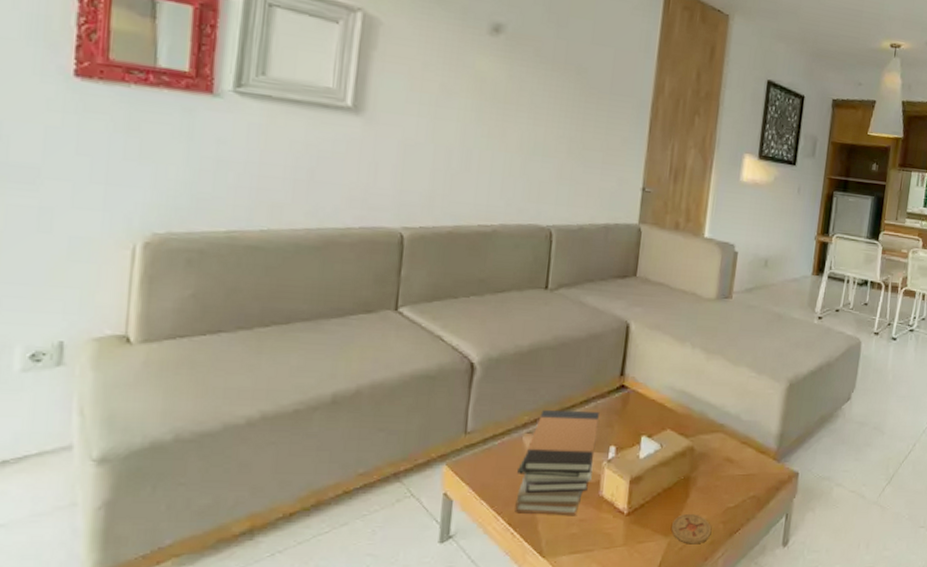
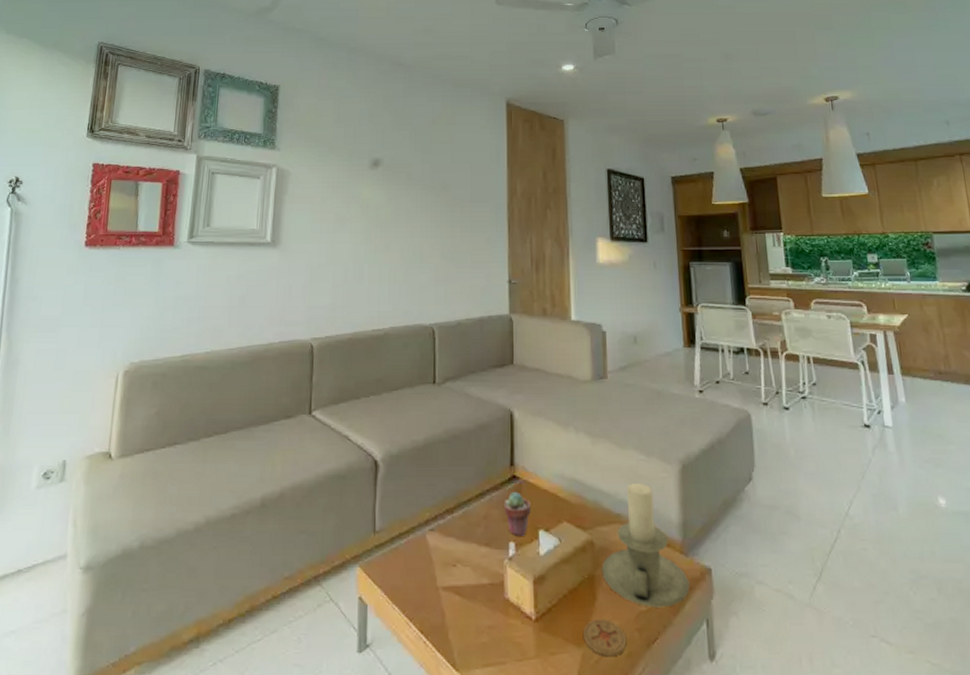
book stack: present [514,410,599,515] -> none [424,506,495,621]
potted succulent: none [608,401,637,441] -> present [503,492,531,536]
candle holder: none [697,397,777,504] -> present [601,482,690,608]

